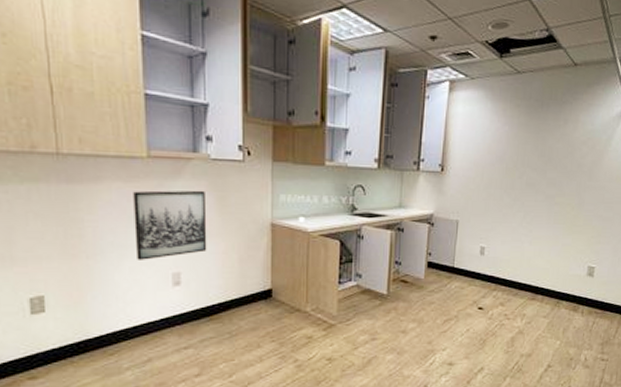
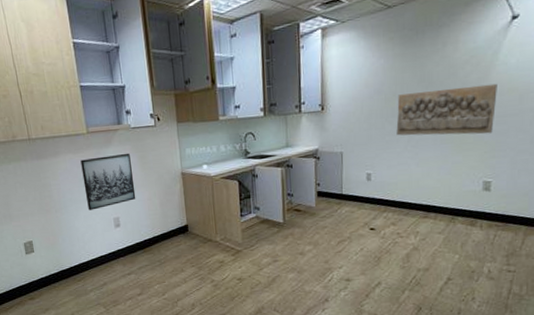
relief panel: none [513,166,608,219] -> present [396,83,497,136]

